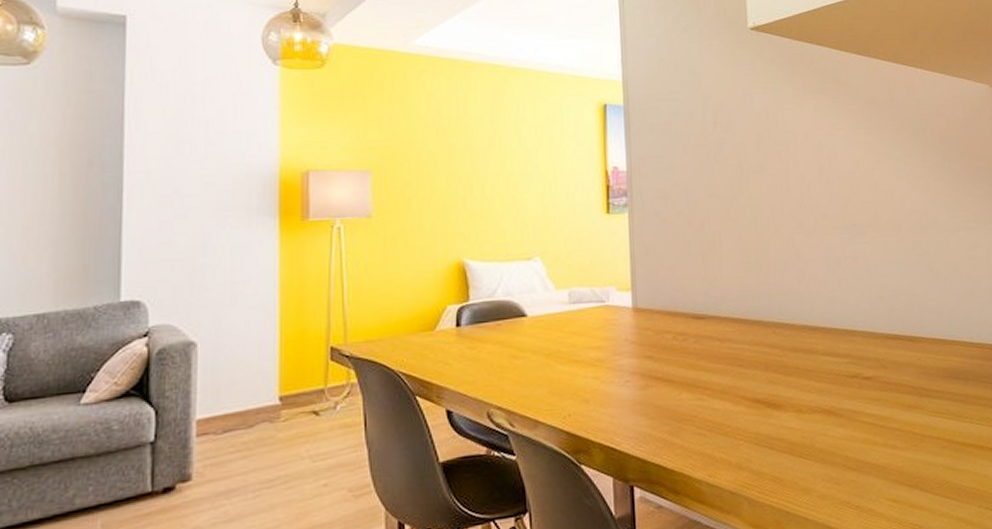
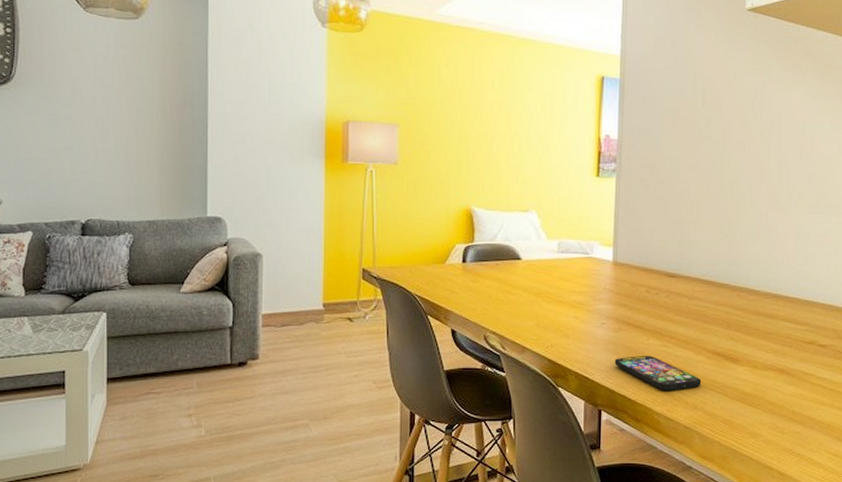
smartphone: none [643,412,744,452] -> present [614,355,702,390]

